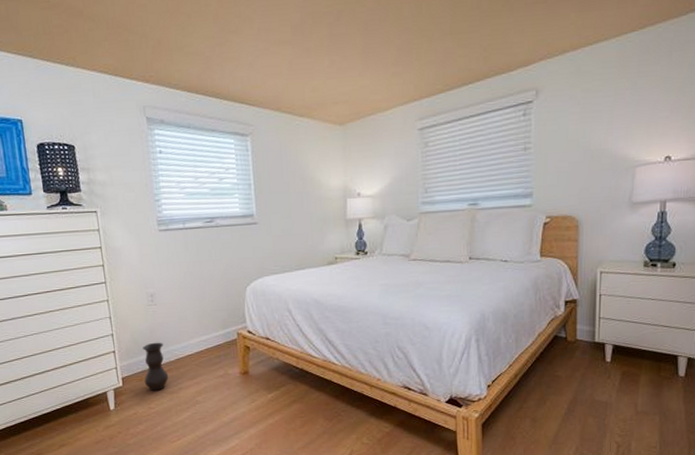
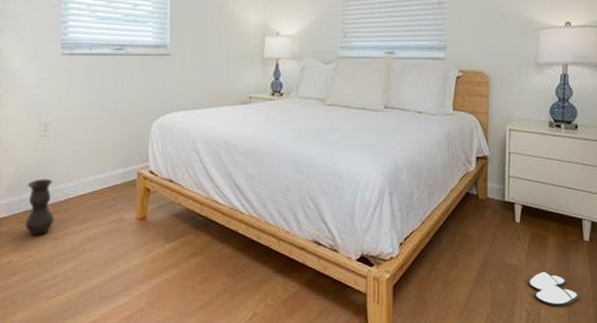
slippers: none [618,406,672,439] -> present [528,271,579,307]

